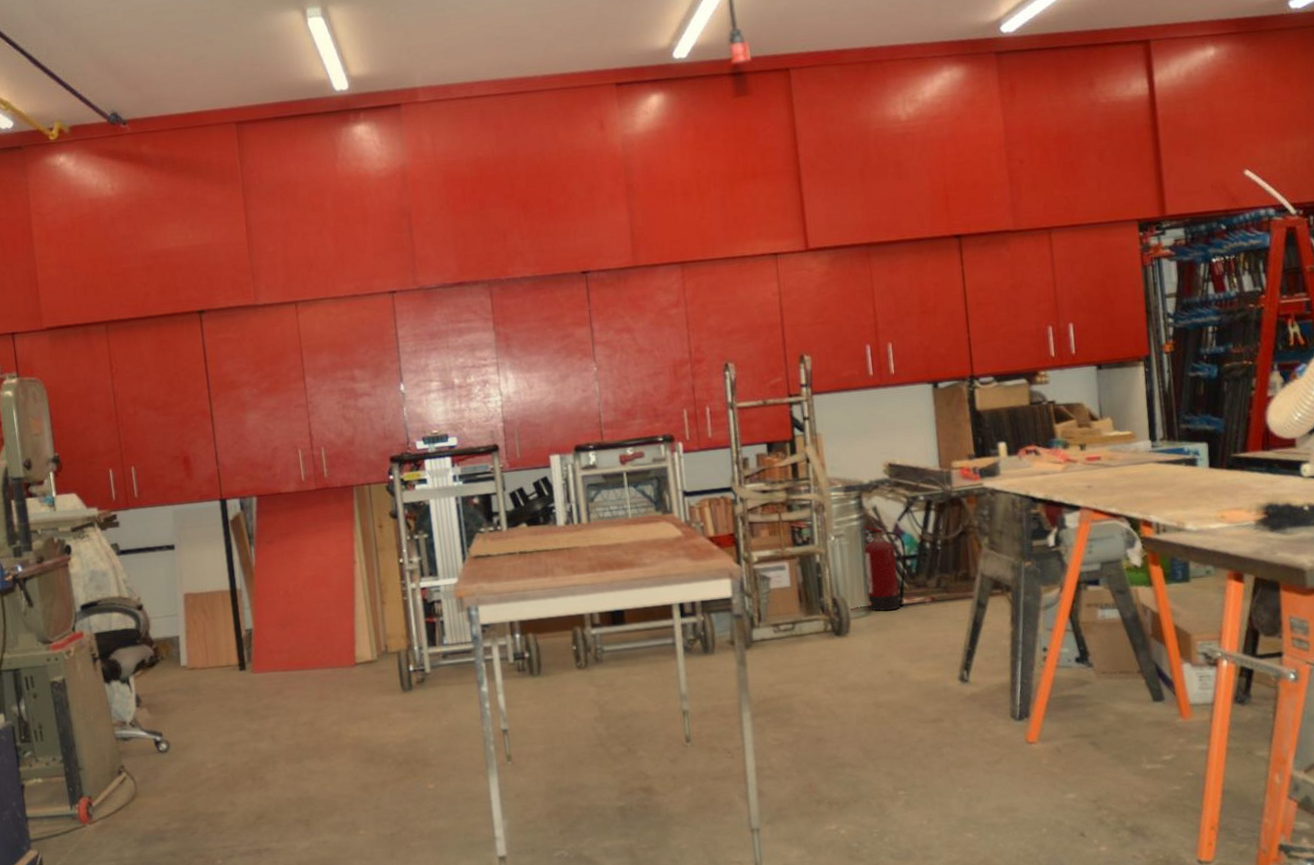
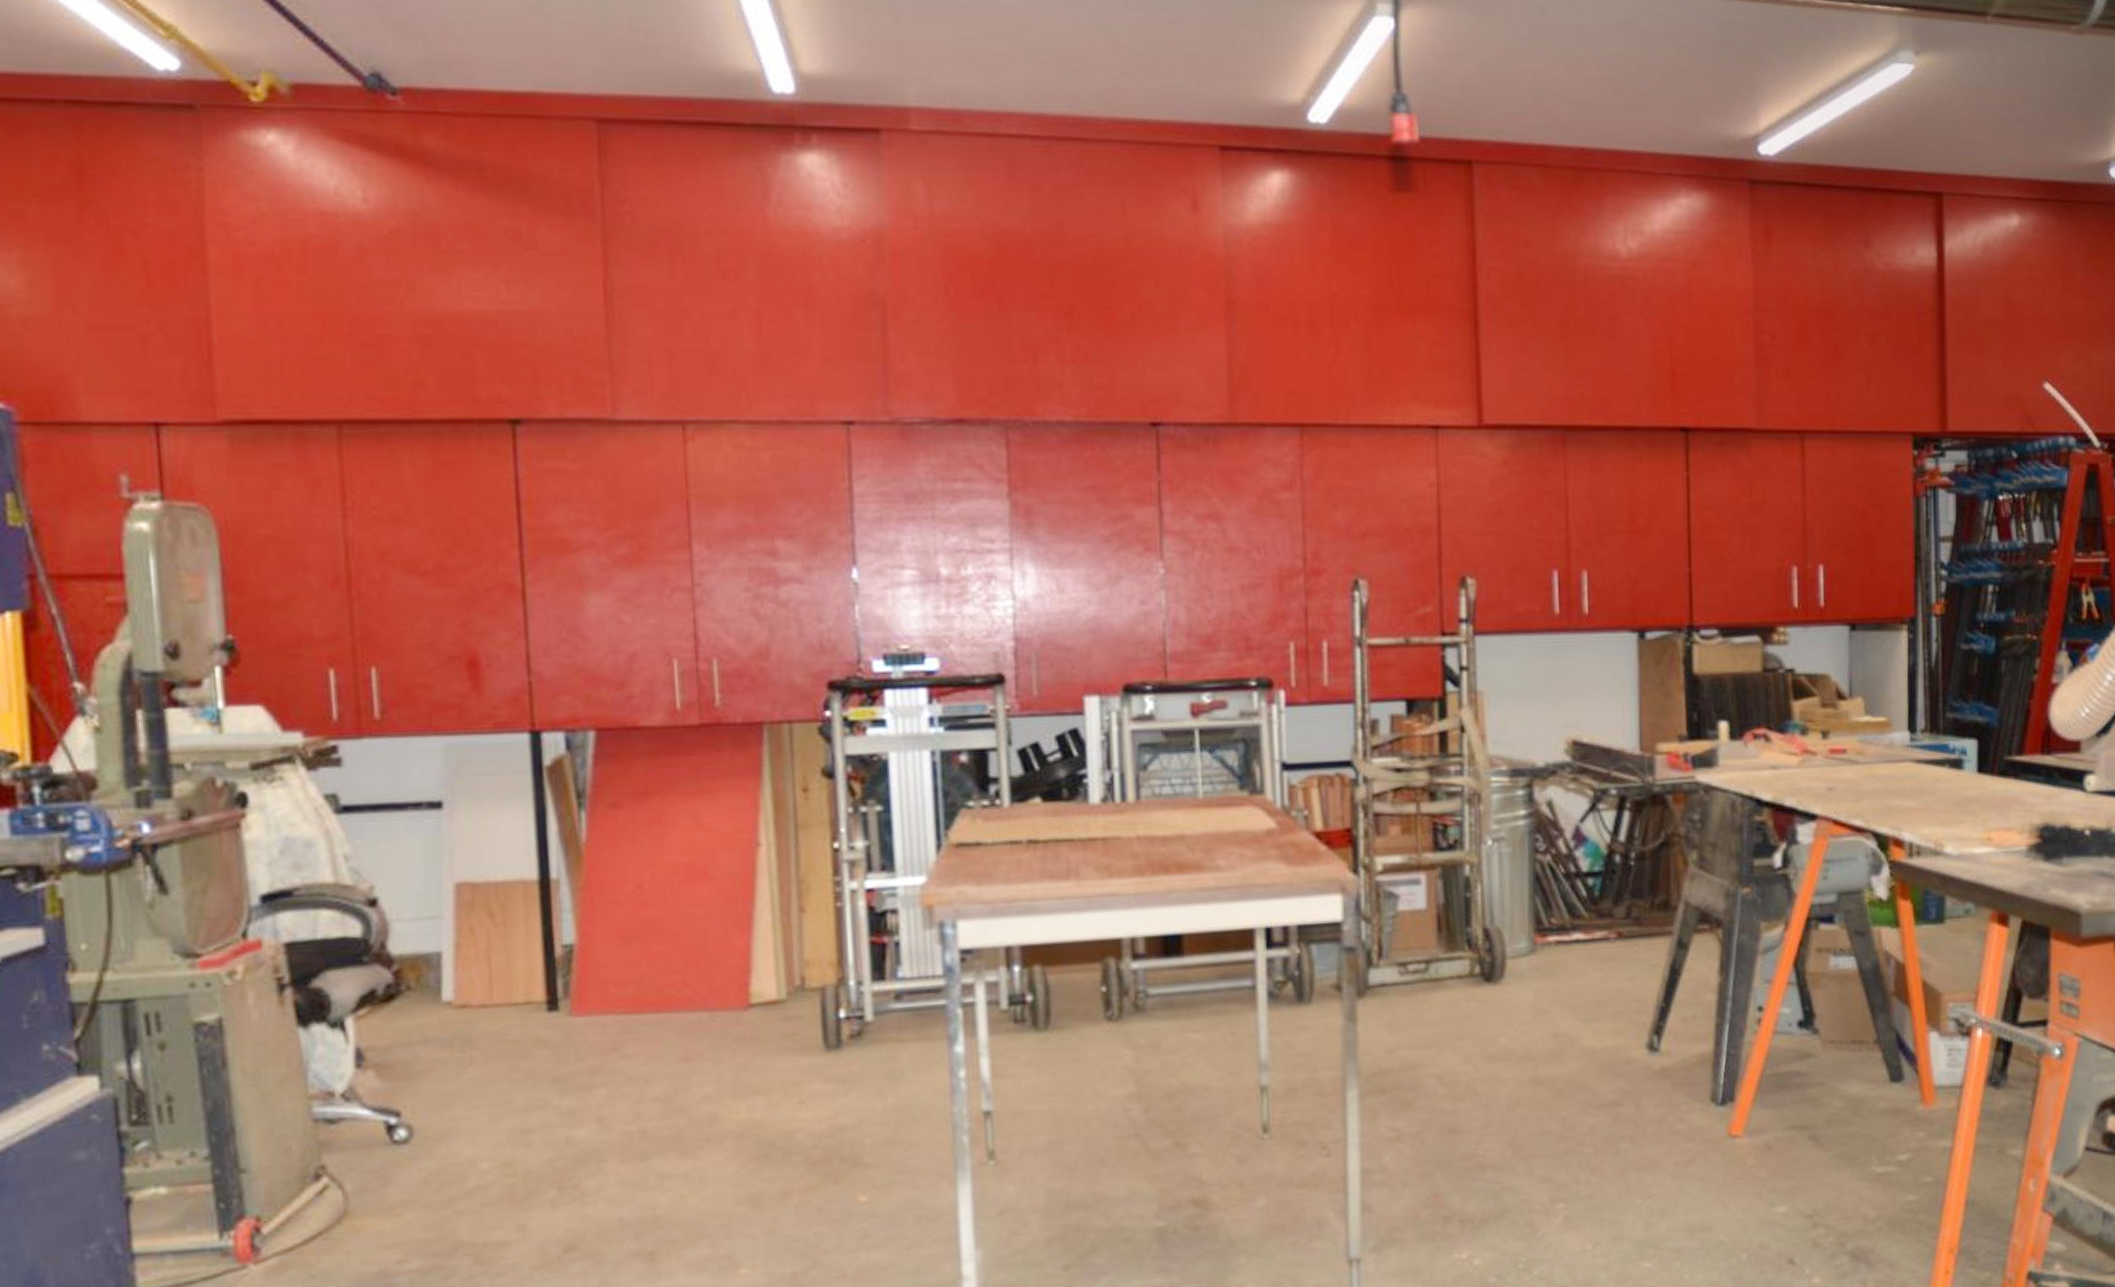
fire extinguisher: present [861,525,907,611] -> none [1530,825,1589,949]

